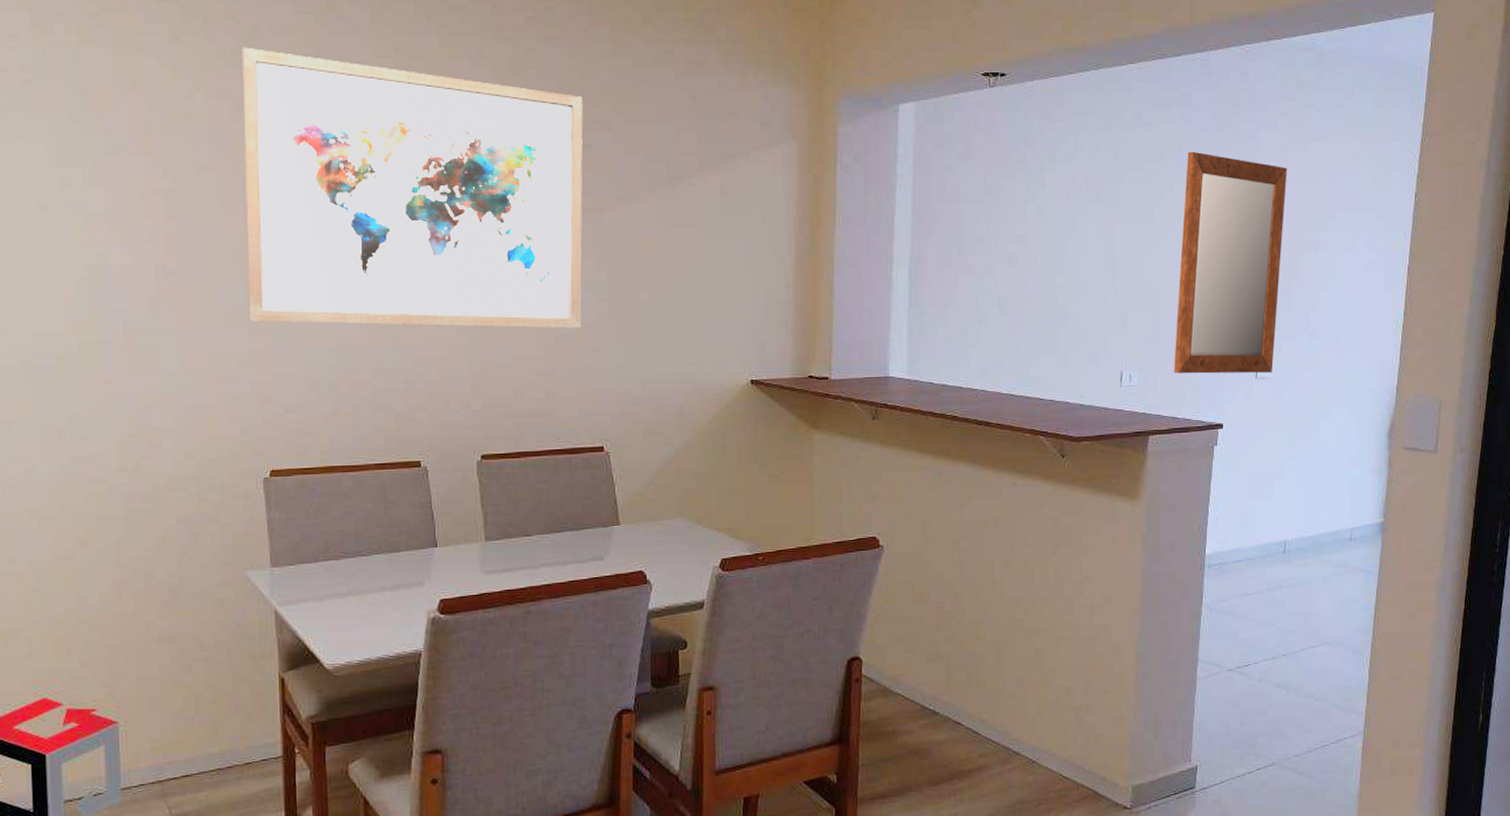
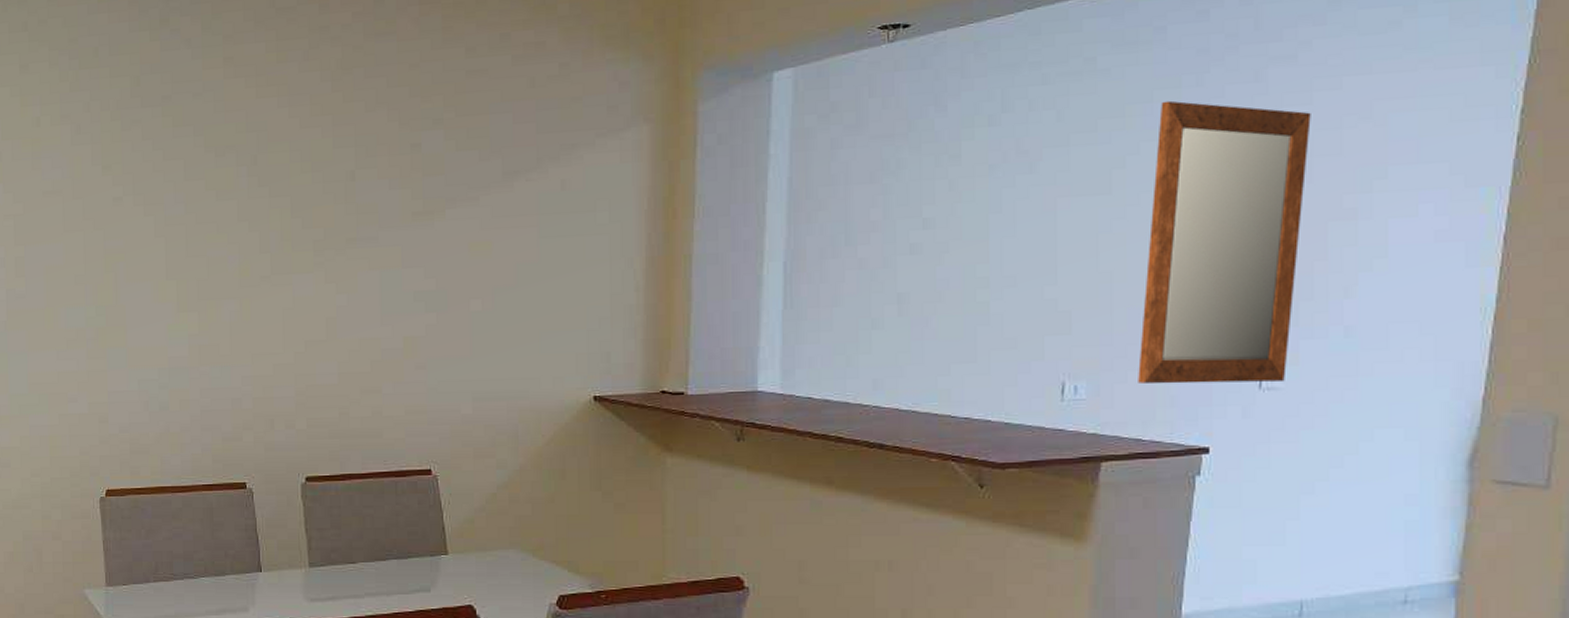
wall art: present [242,47,583,329] -> none [83,69,412,343]

